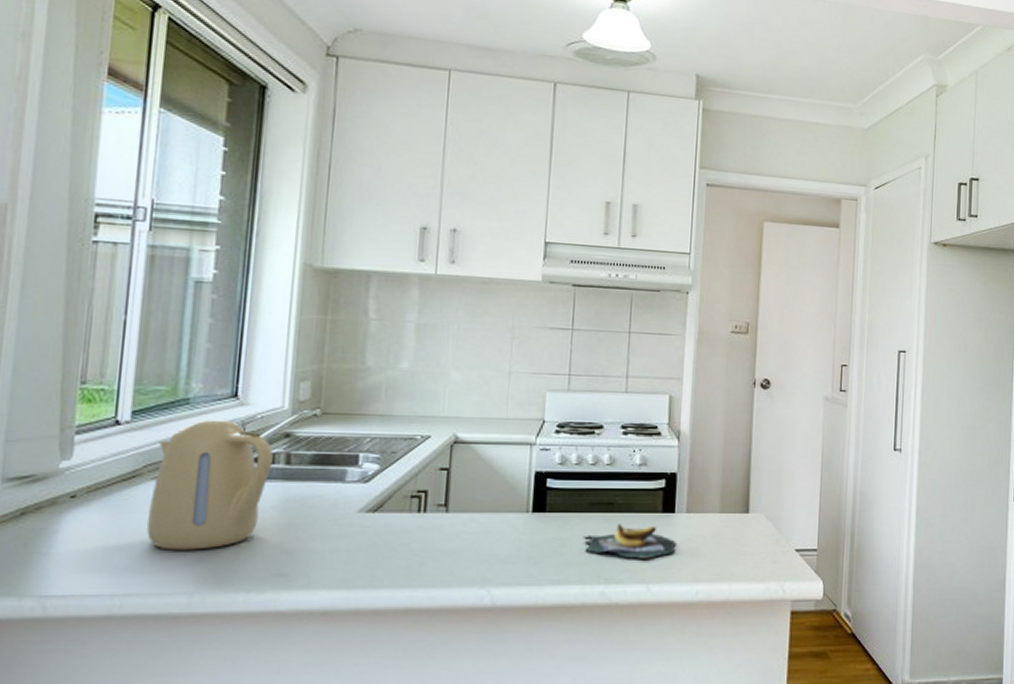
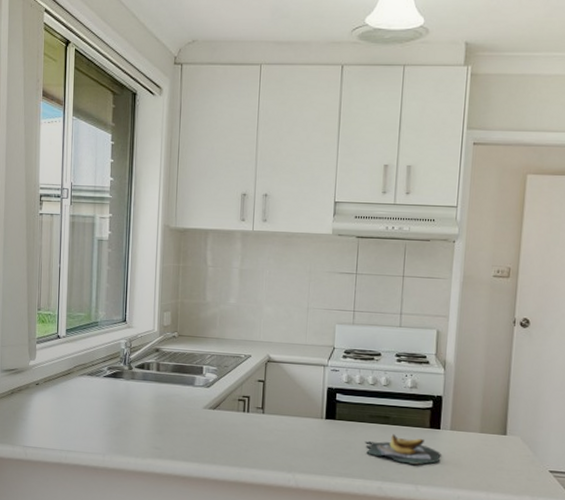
kettle: present [146,418,273,550] -> none [77,336,149,426]

